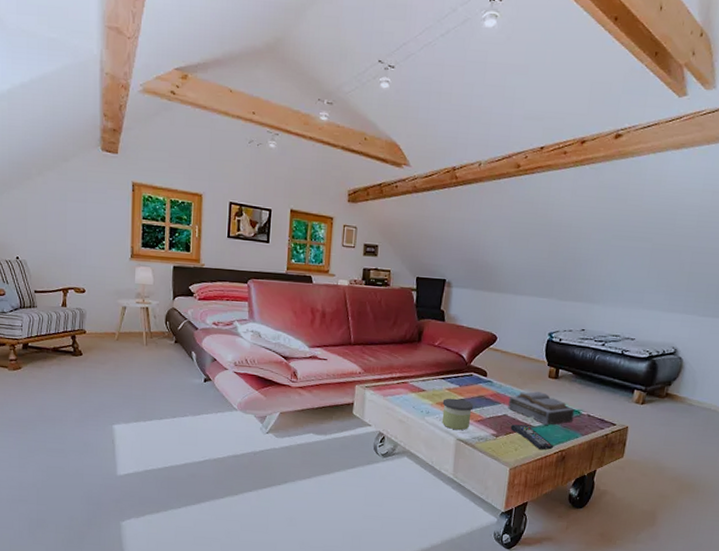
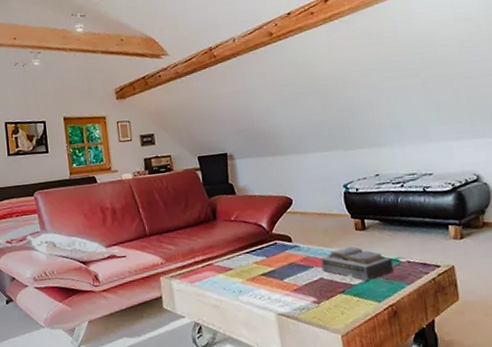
candle: present [441,398,474,431] -> none [253,270,287,305]
remote control: present [510,424,554,450] -> none [330,284,382,308]

